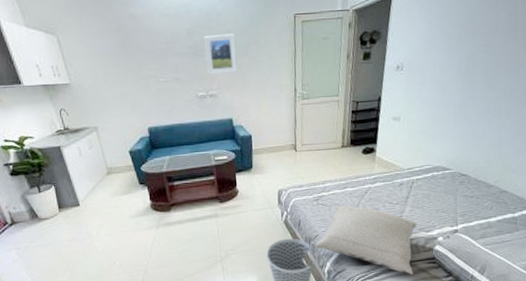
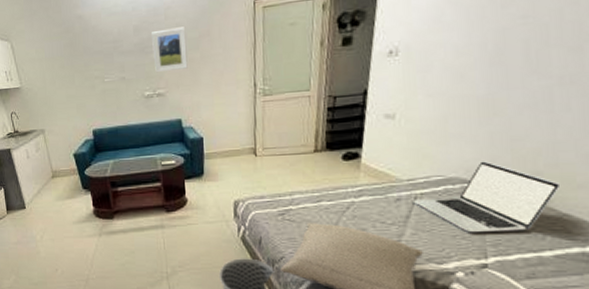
laptop: none [412,153,502,208] -> present [414,161,561,233]

